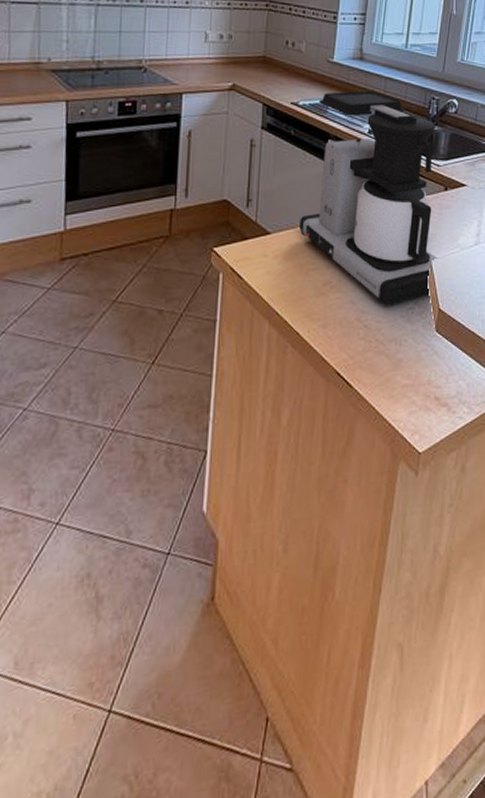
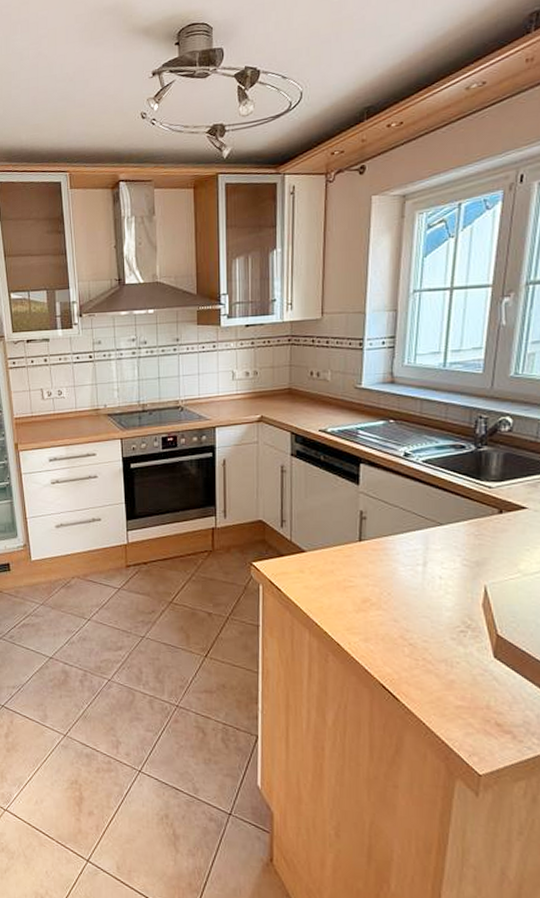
coffee maker: present [299,90,438,306] -> none [334,413,494,627]

